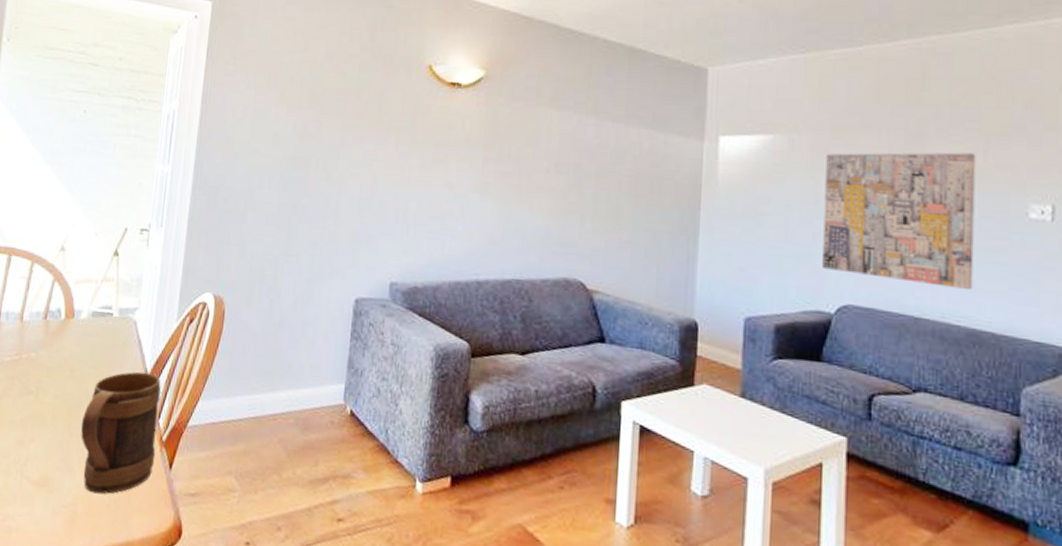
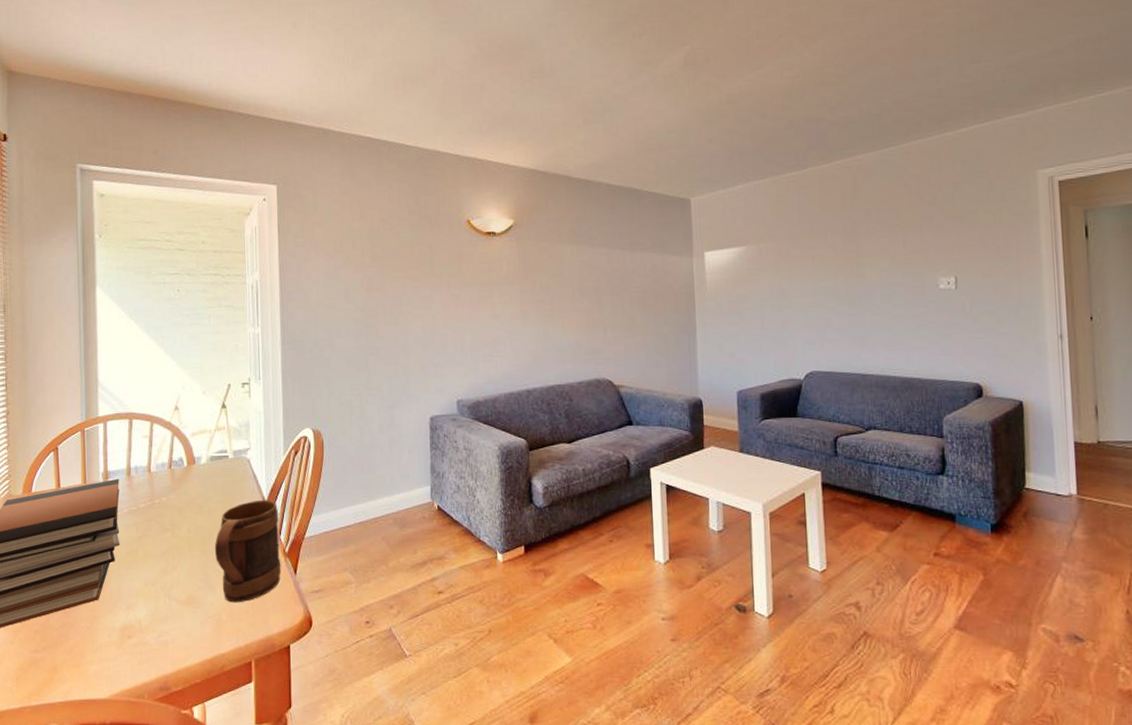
wall art: present [822,152,976,289] -> none [787,244,903,349]

